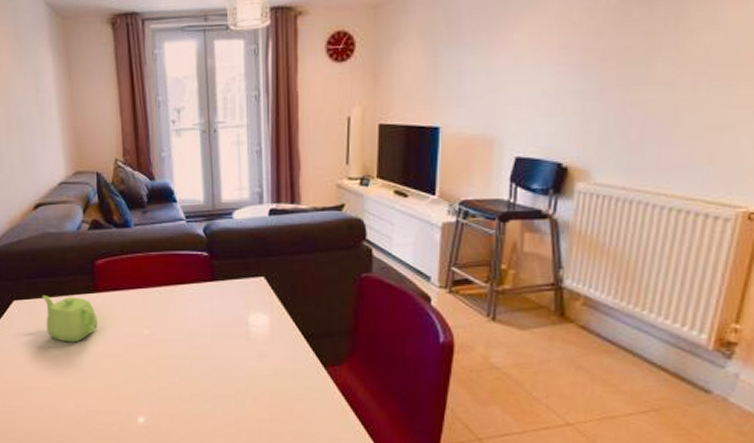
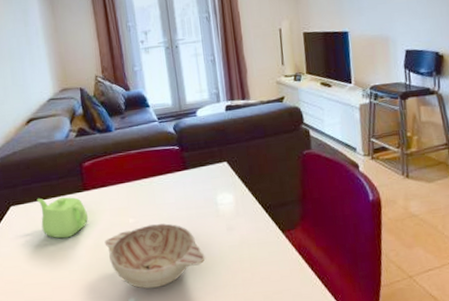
decorative bowl: none [114,339,229,410] -> present [104,223,205,289]

